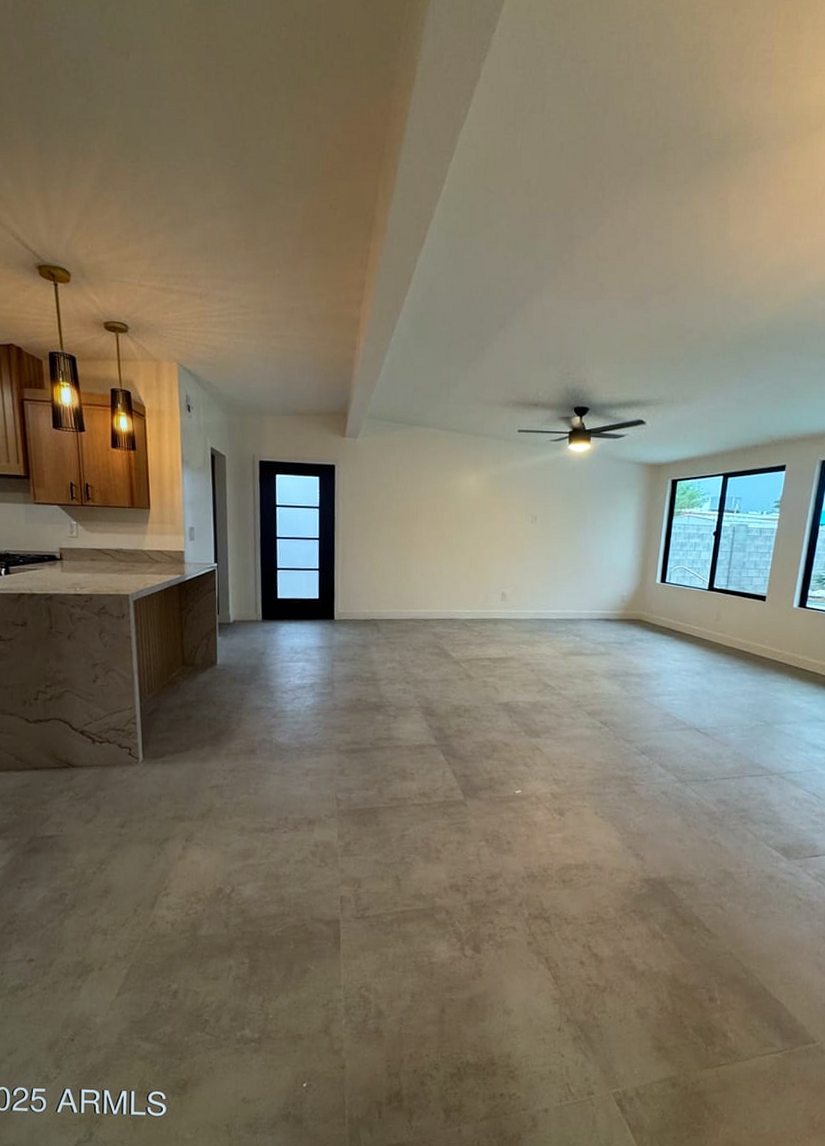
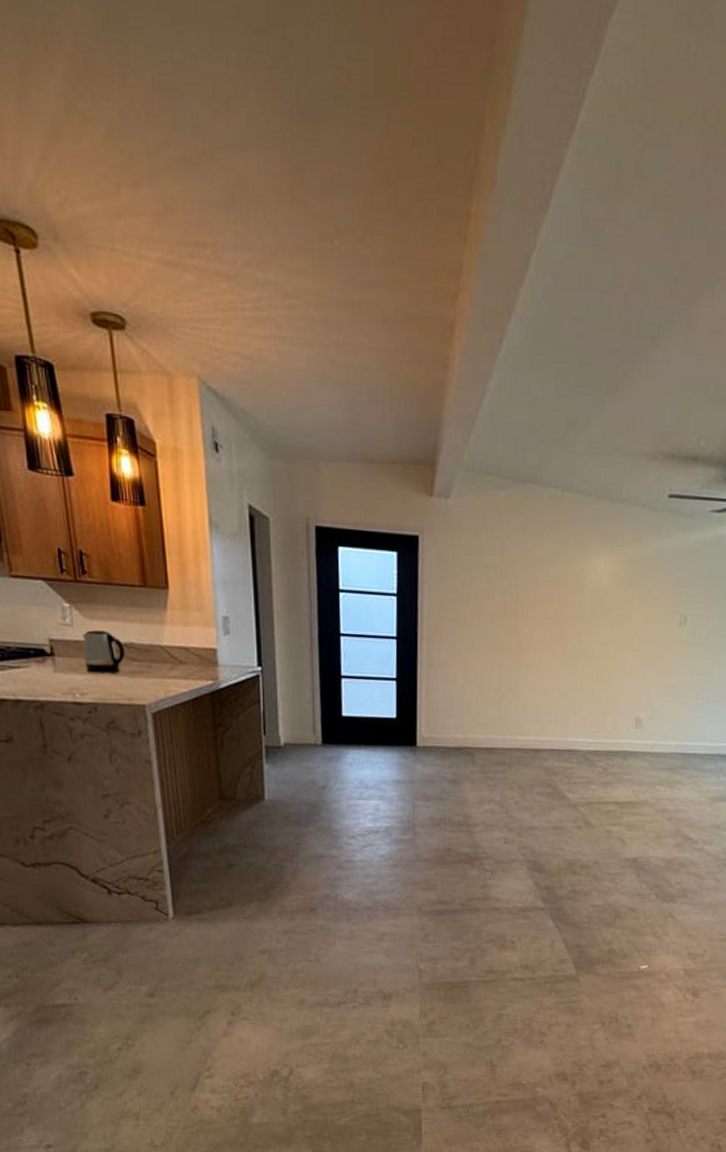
kettle: none [84,540,116,572] -> present [83,629,125,674]

